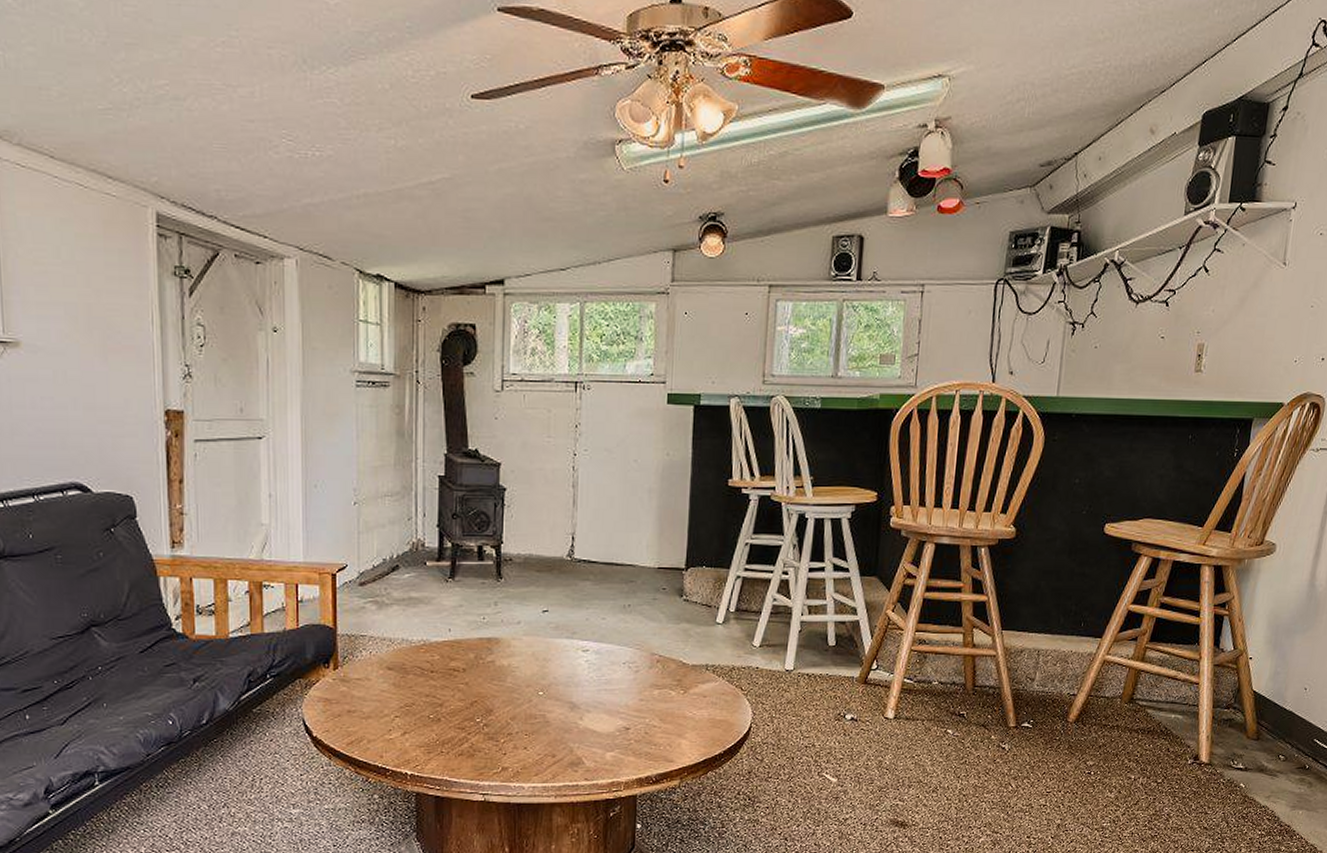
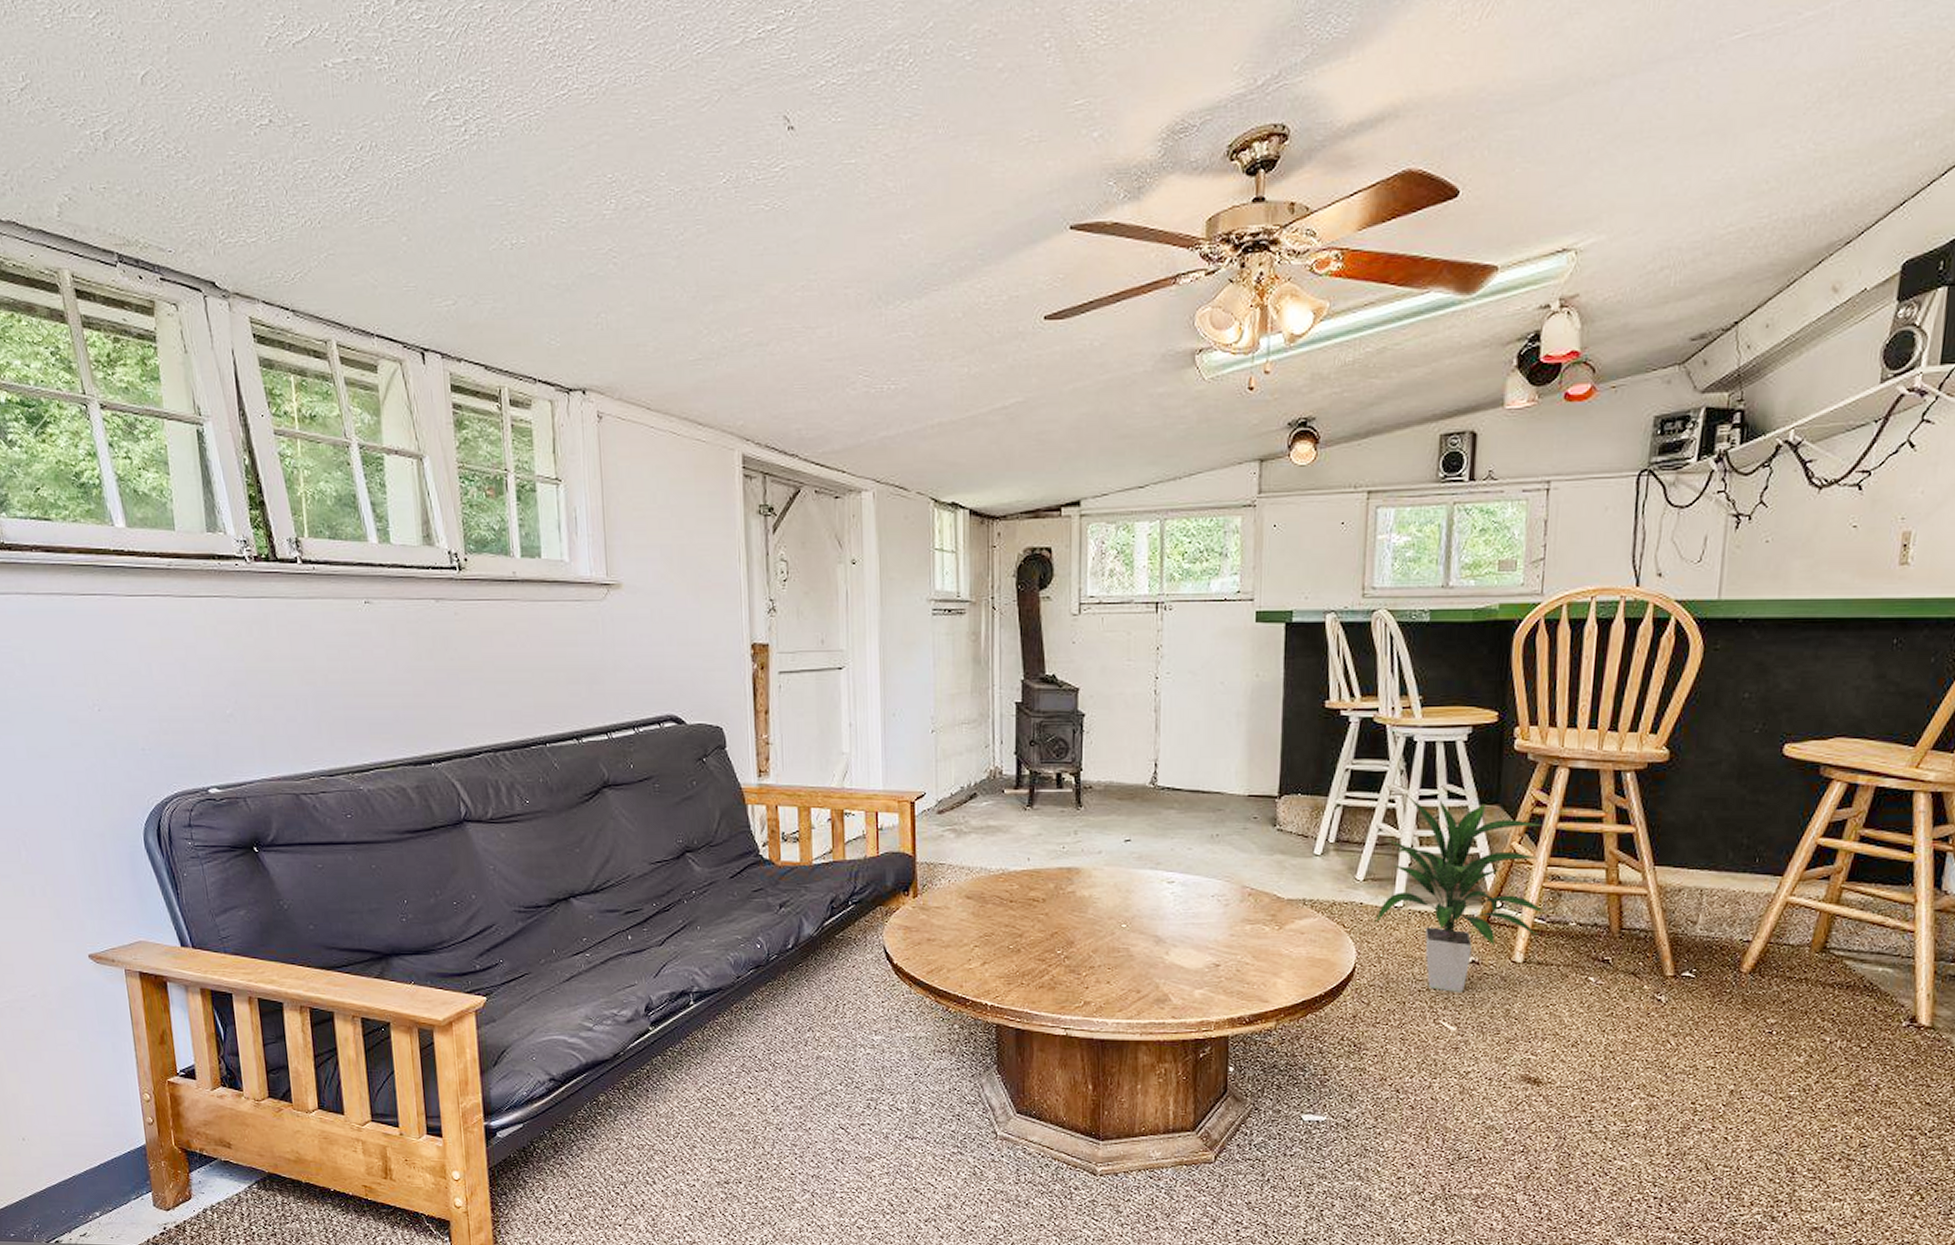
indoor plant: none [768,566,915,747] -> present [1374,794,1547,992]

